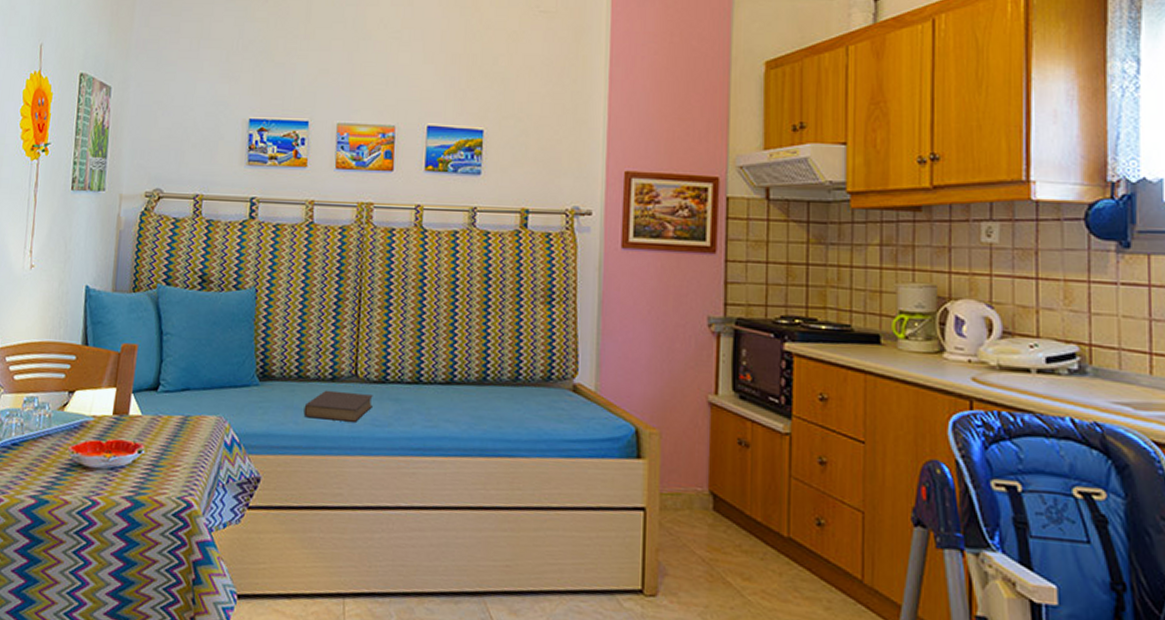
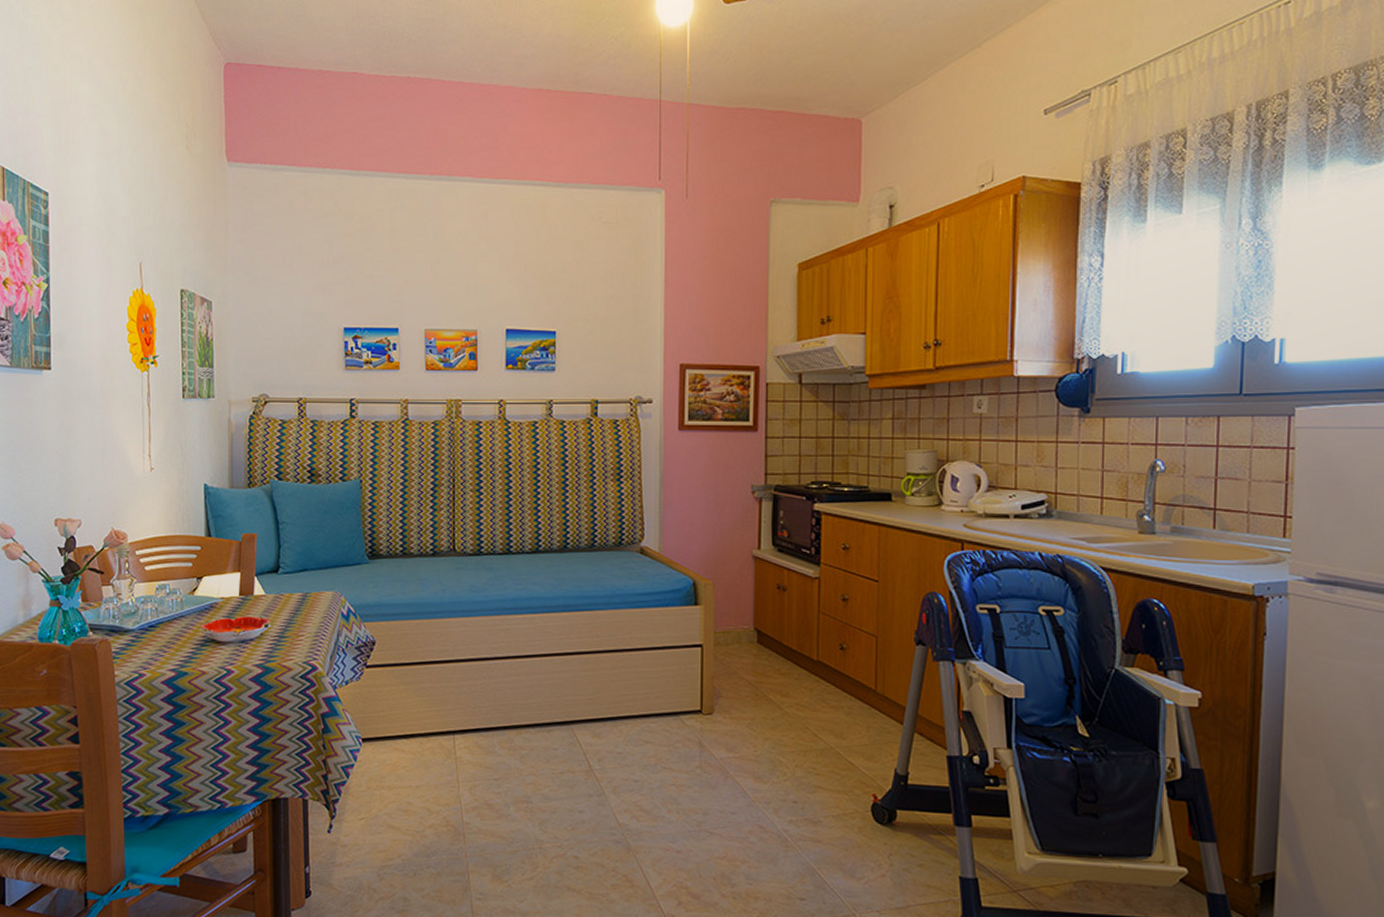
book: present [303,390,373,422] -> none [410,564,470,589]

